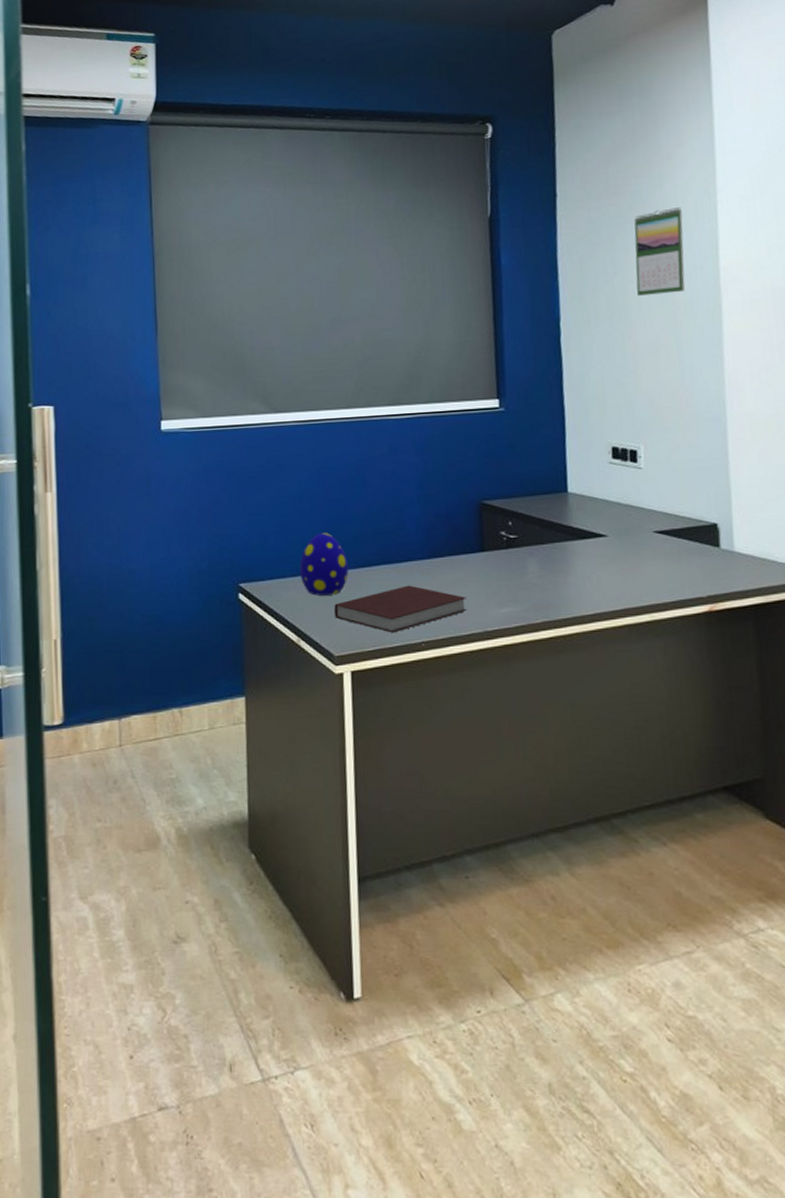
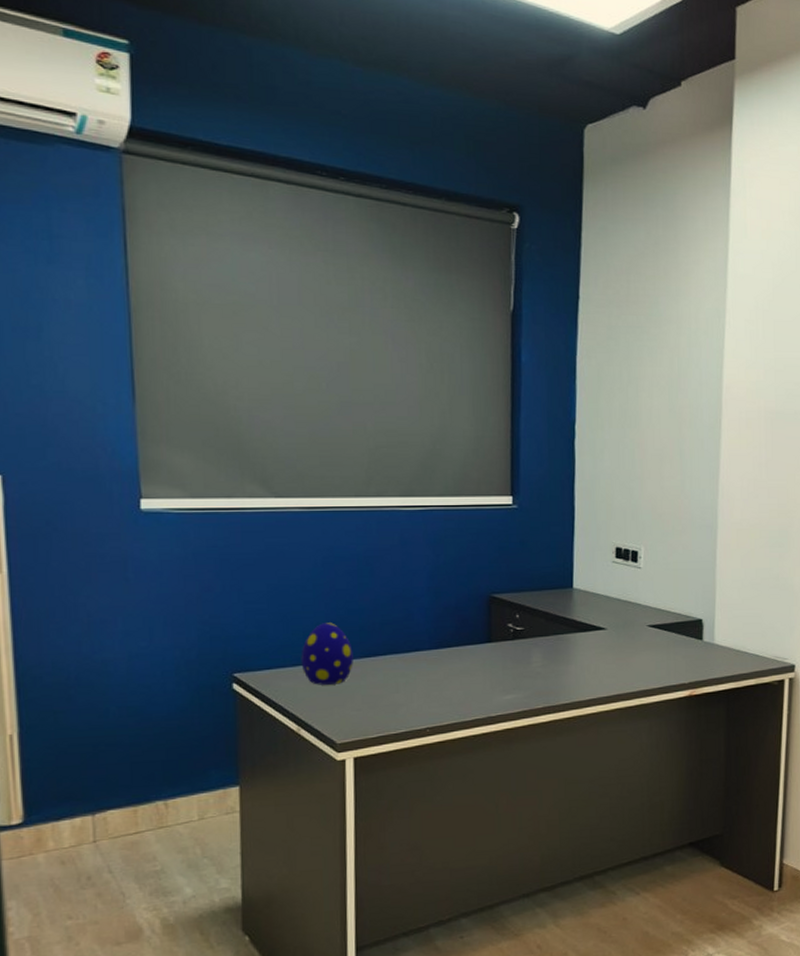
notebook: present [334,585,467,633] -> none [337,674,472,720]
calendar: present [634,207,685,296] -> none [648,323,694,406]

